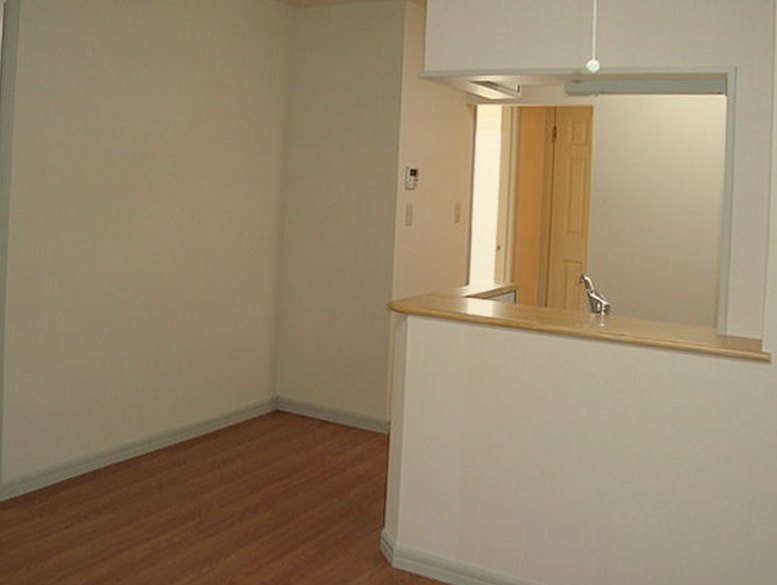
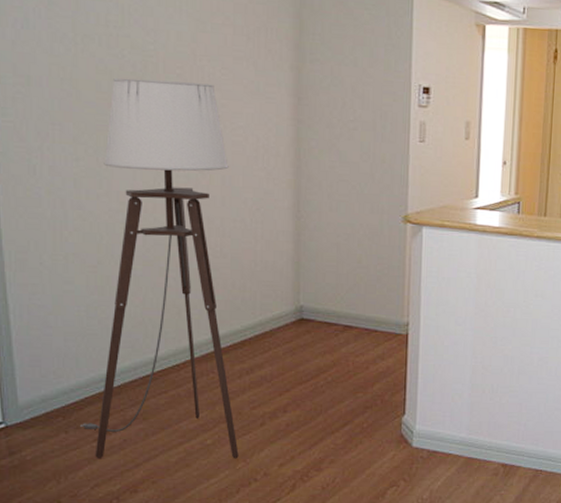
floor lamp: none [55,166,214,562] -> present [80,78,239,459]

